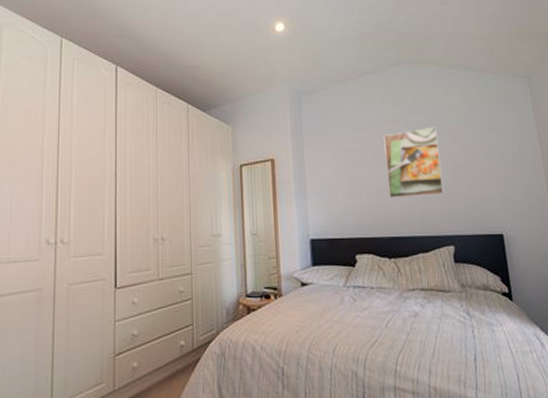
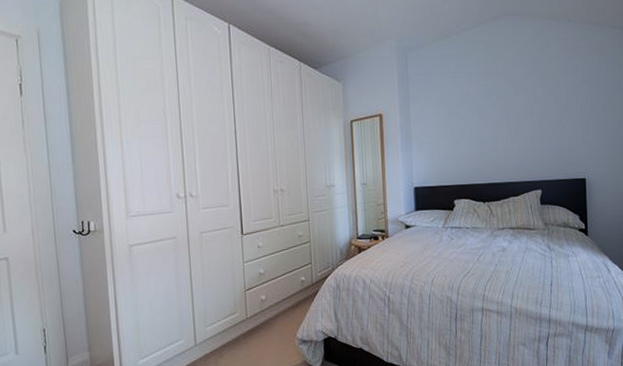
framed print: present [383,126,444,199] -> none [484,79,536,149]

